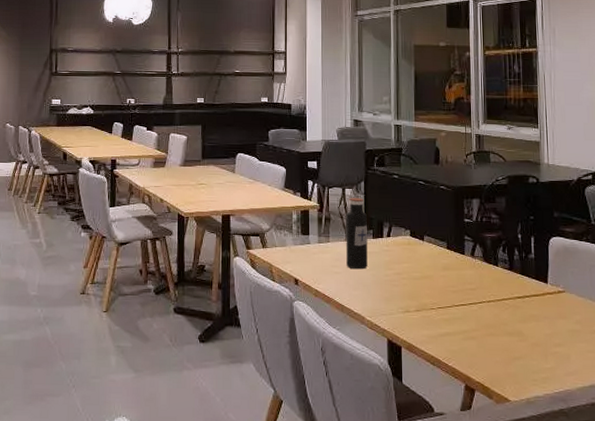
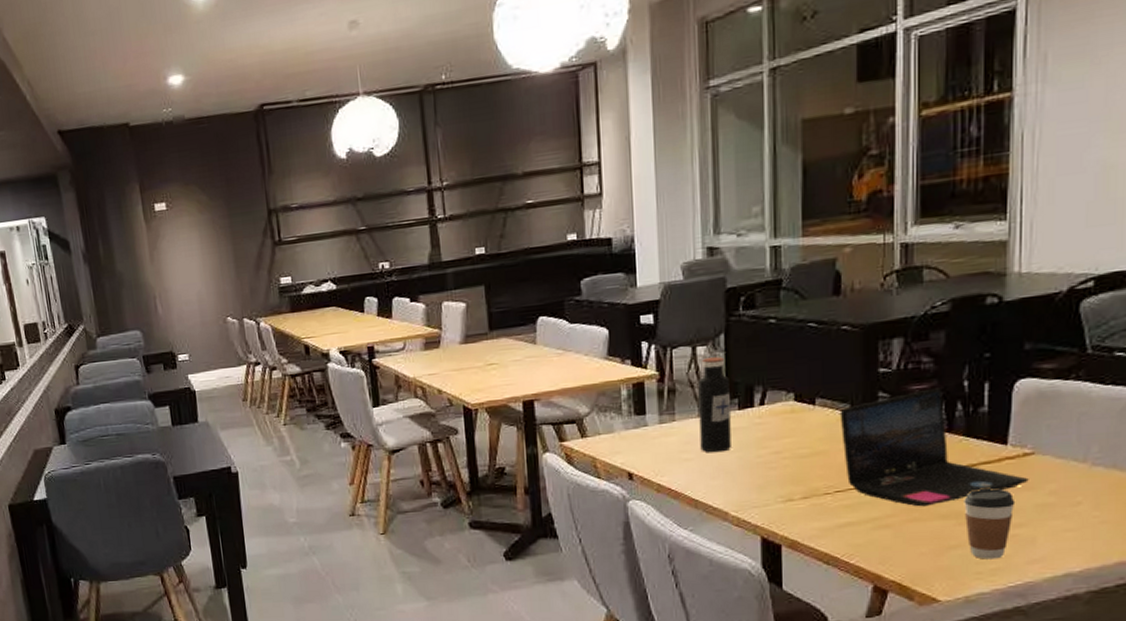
laptop: none [440,237,563,325] -> present [839,388,1029,507]
coffee cup: none [522,315,555,370] -> present [964,488,1016,560]

